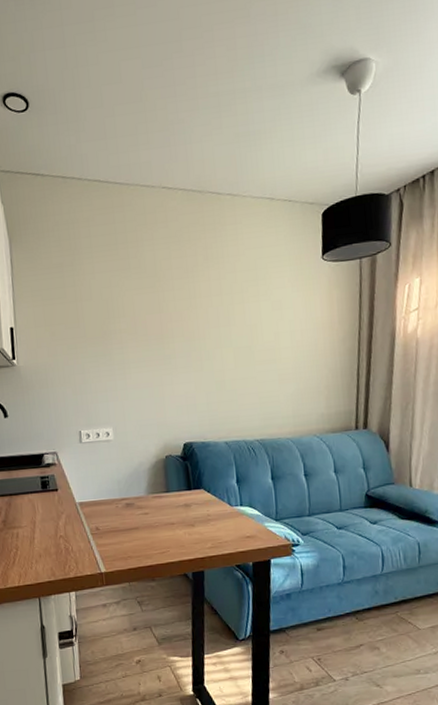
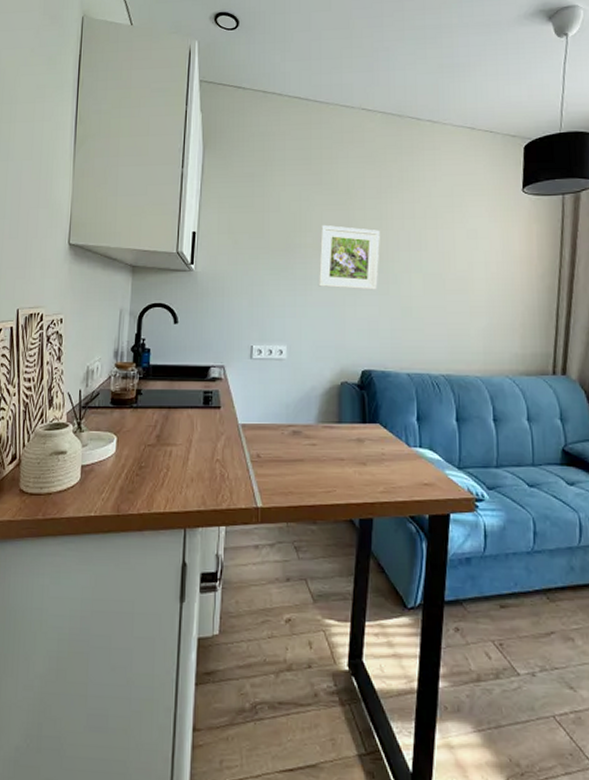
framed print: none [133,309,192,370] -> present [318,225,380,290]

